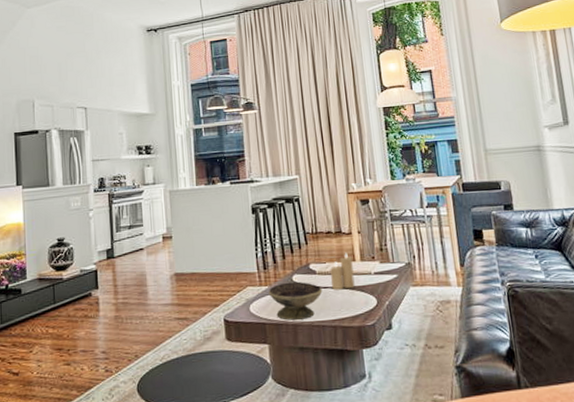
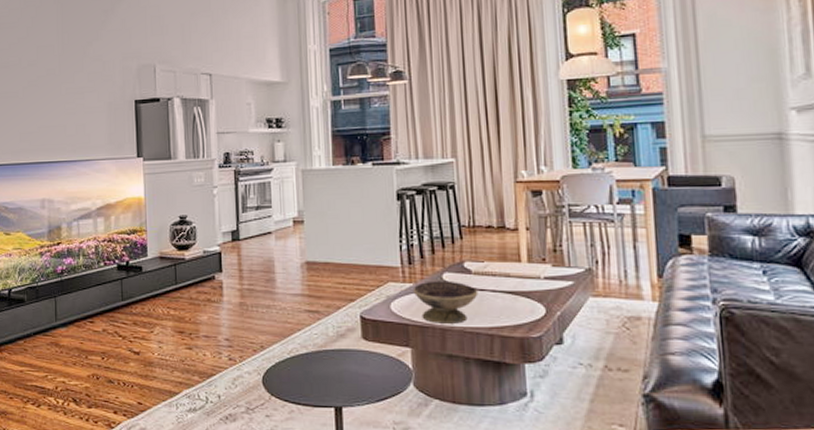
candle: present [329,253,355,290] -> none [488,252,519,294]

